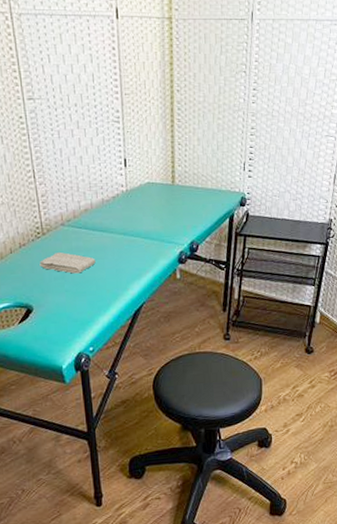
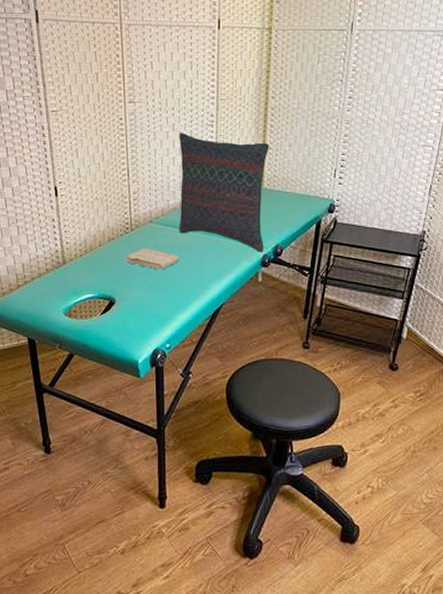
pillow: none [84,129,180,250] -> present [179,132,270,252]

